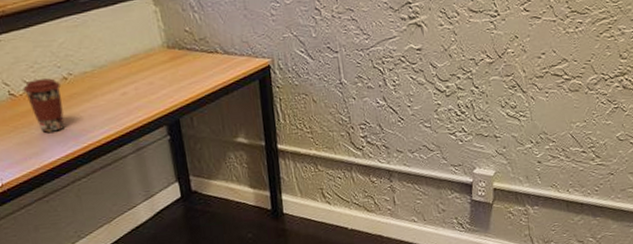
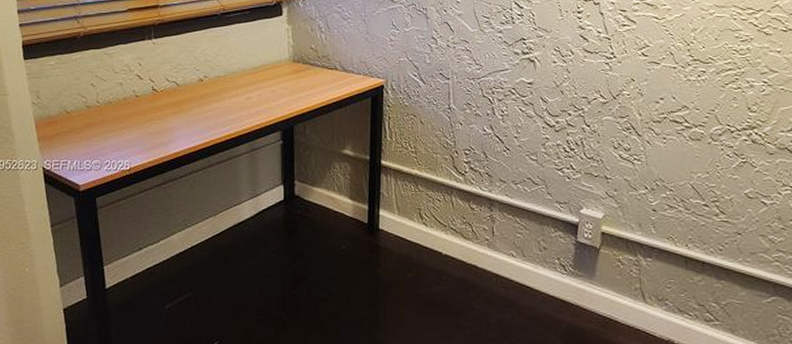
coffee cup: present [23,78,65,133] -> none [164,79,196,126]

